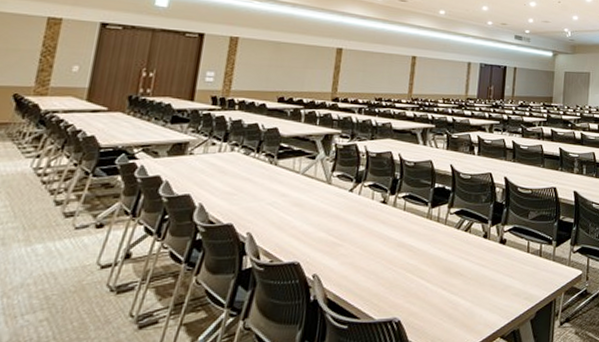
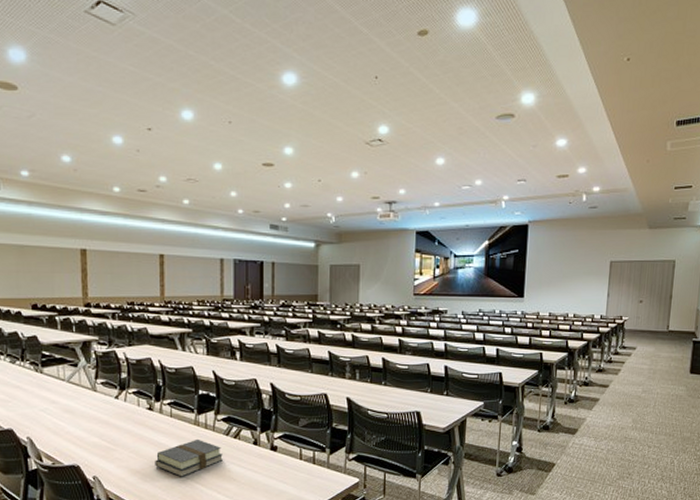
book: none [381,232,452,273] -> present [155,438,223,477]

